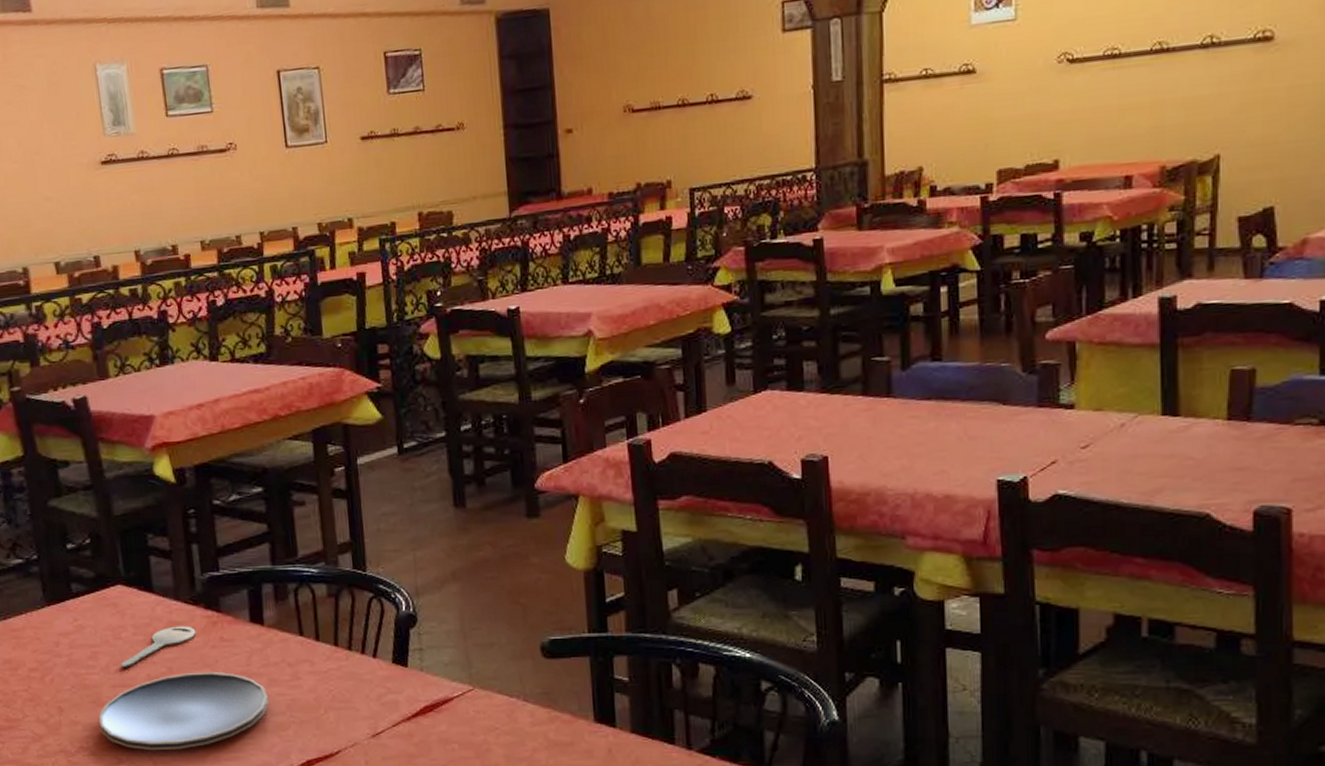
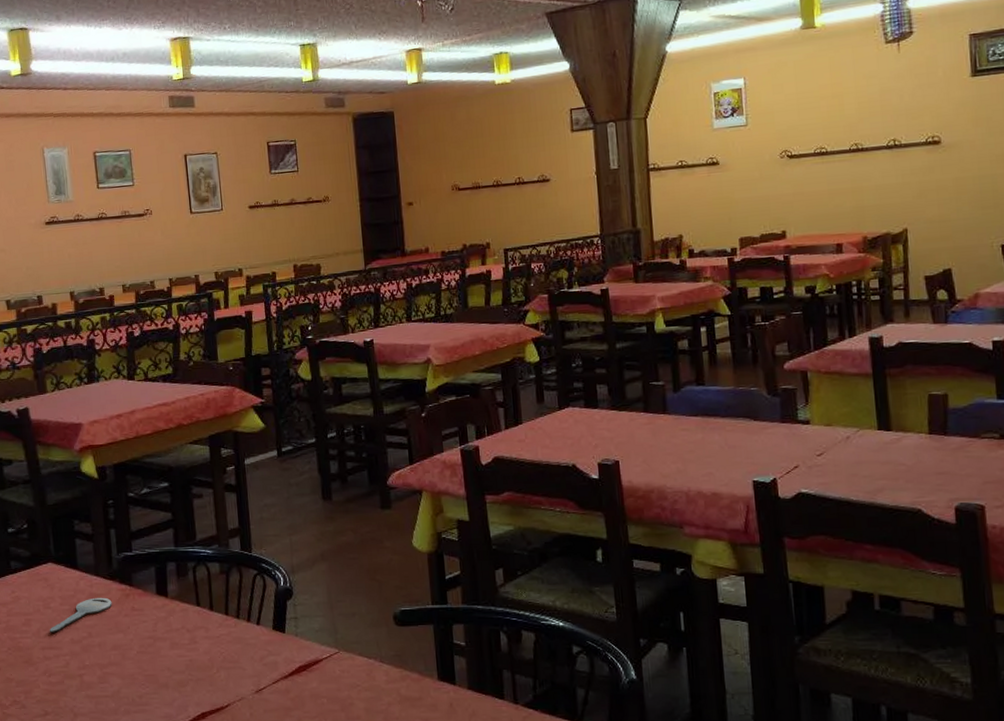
plate: present [99,671,269,751] -> none [30,636,171,704]

